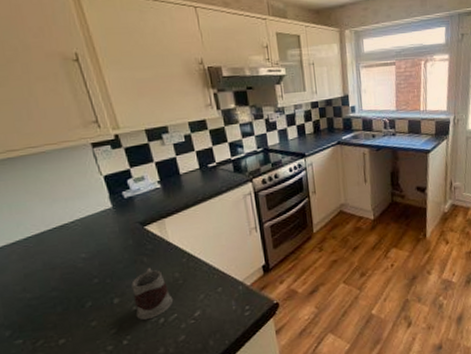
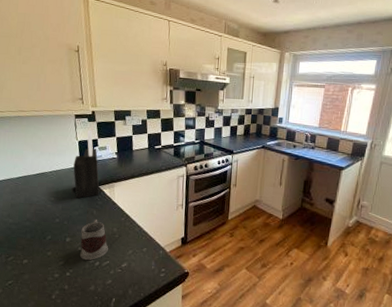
knife block: none [102,159,147,248] -> present [71,129,100,199]

